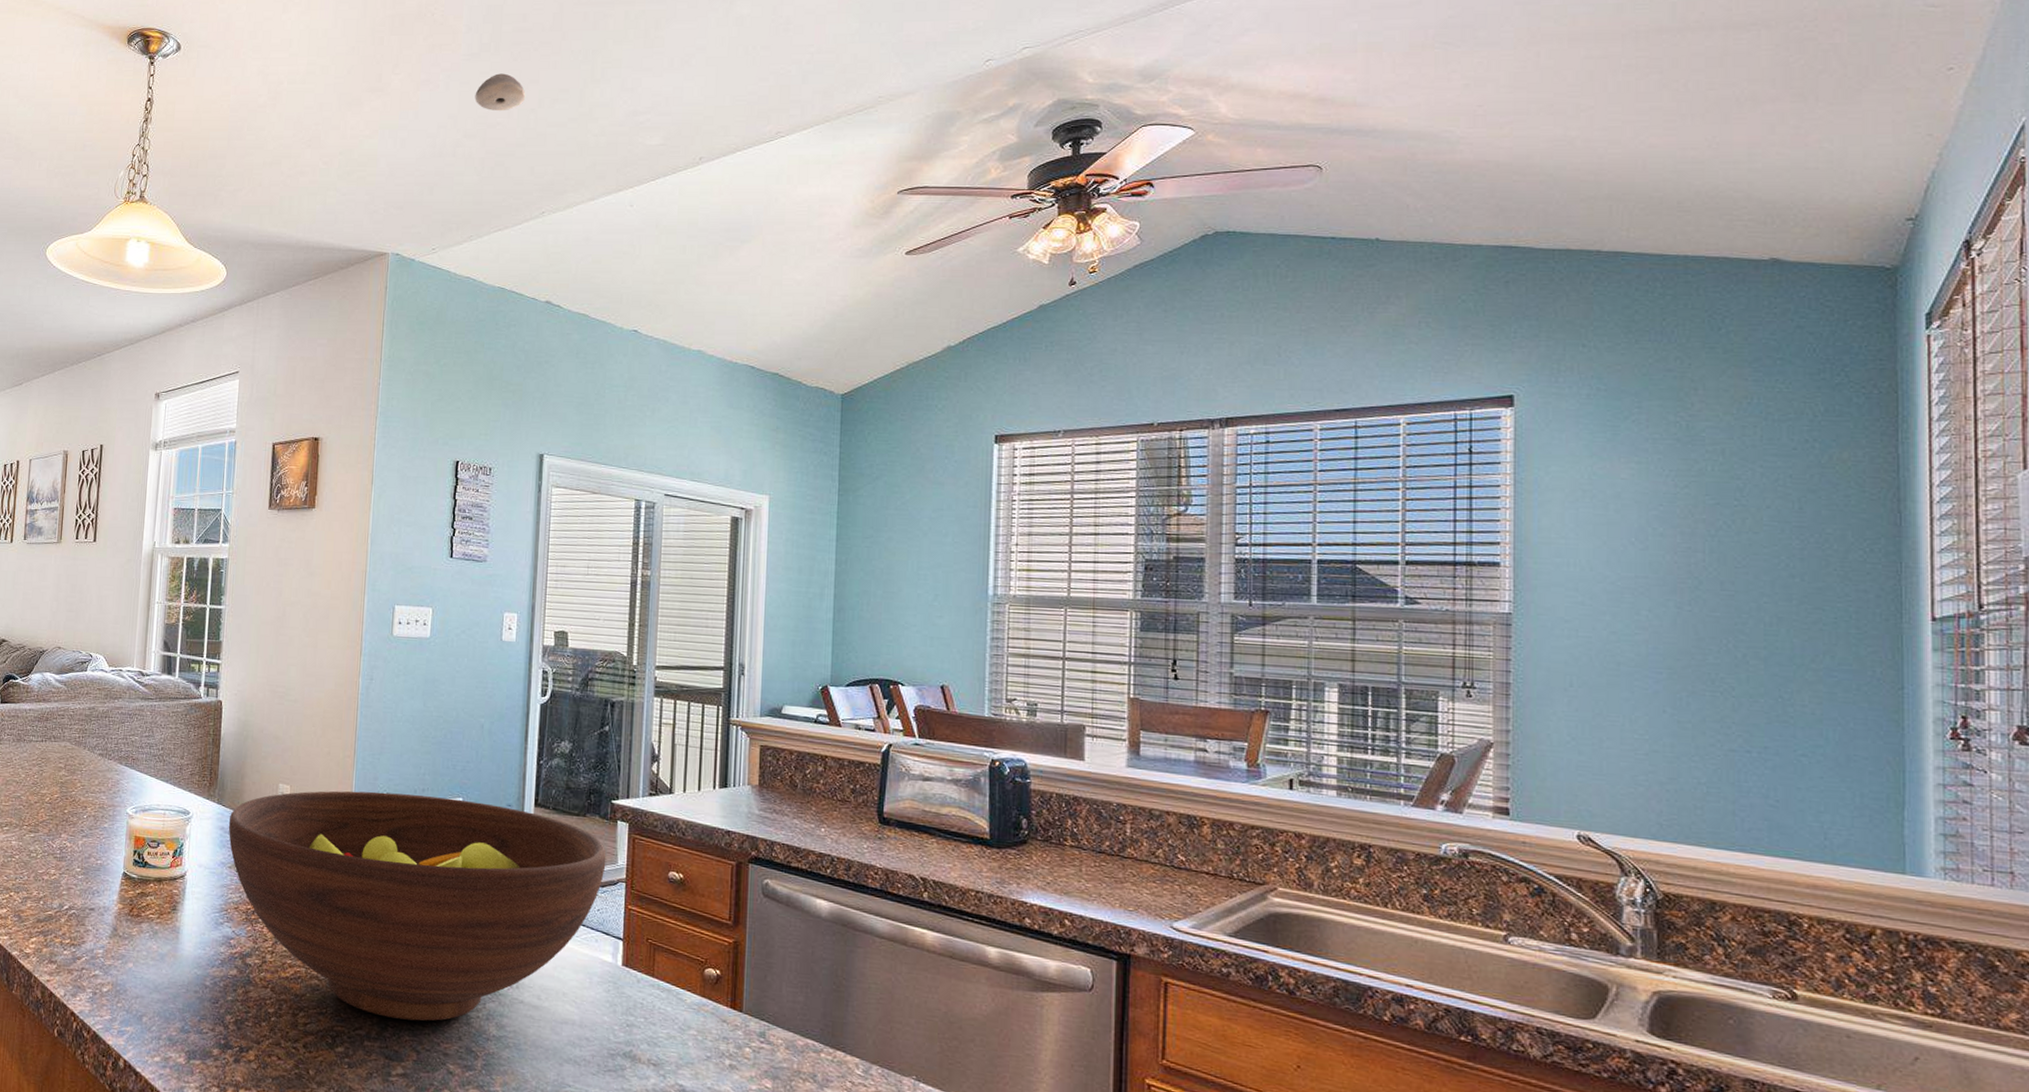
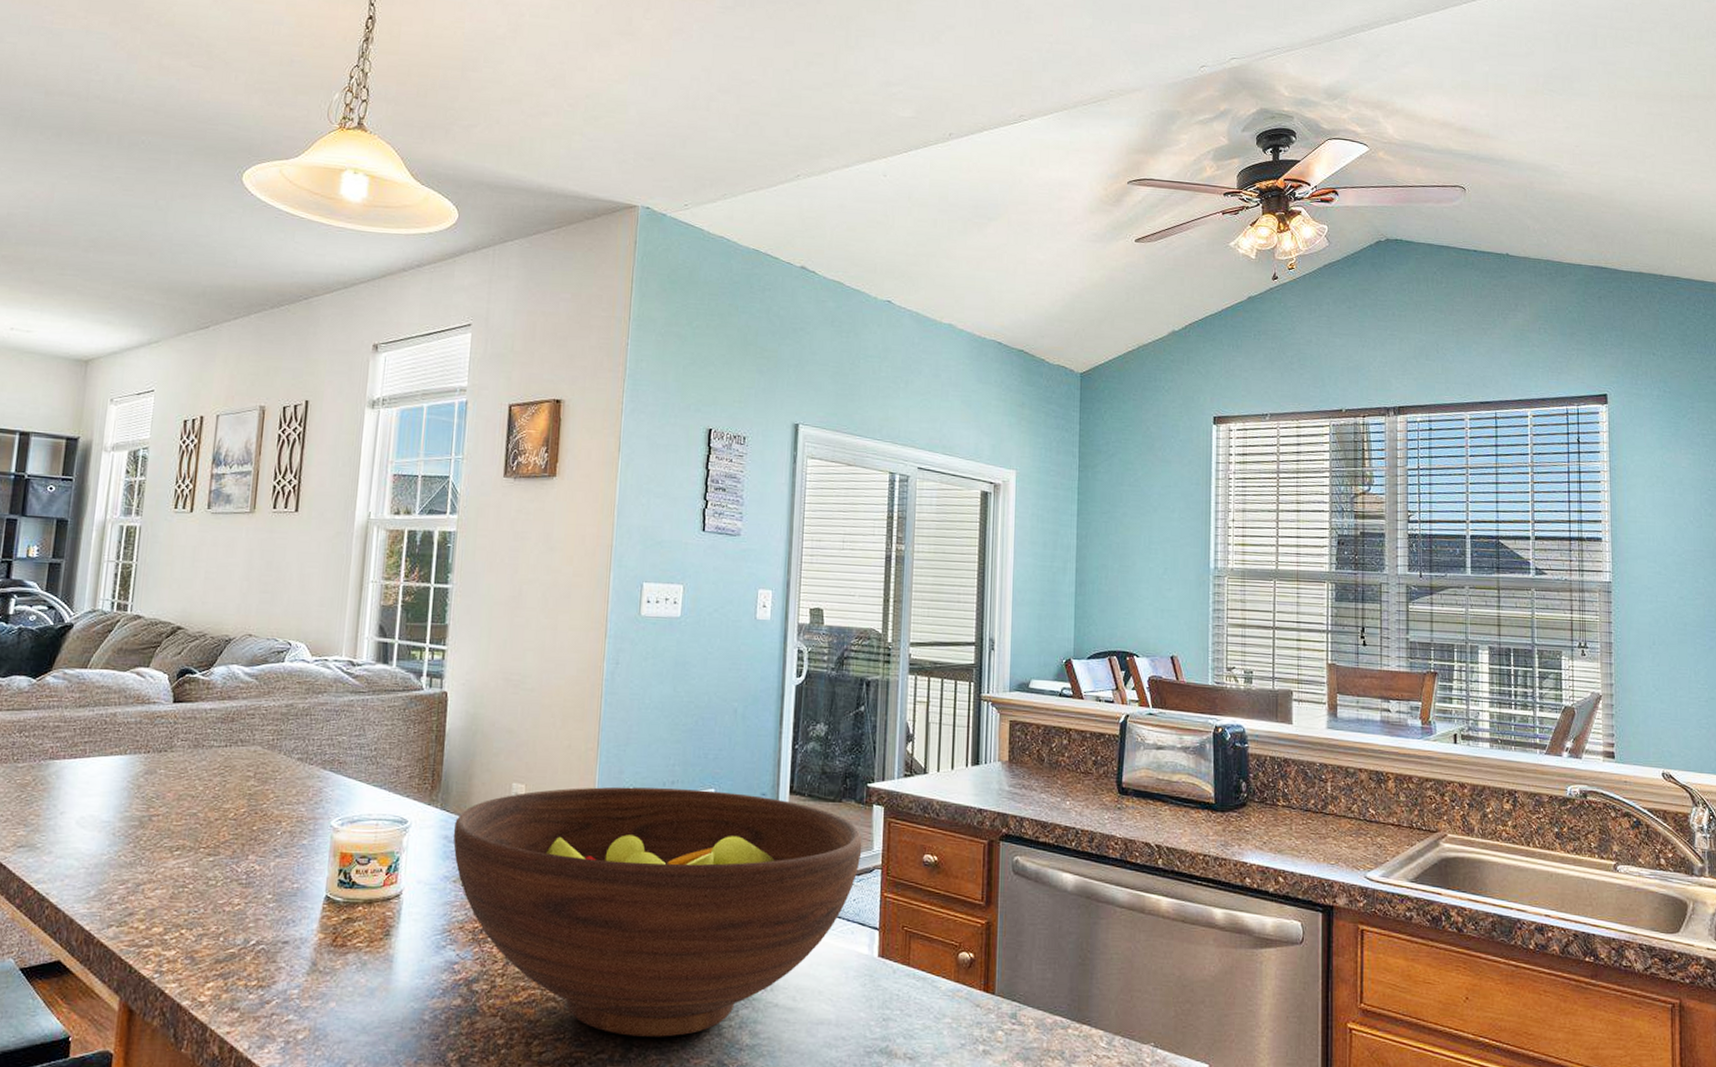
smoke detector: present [474,73,526,112] -> none [729,30,781,69]

